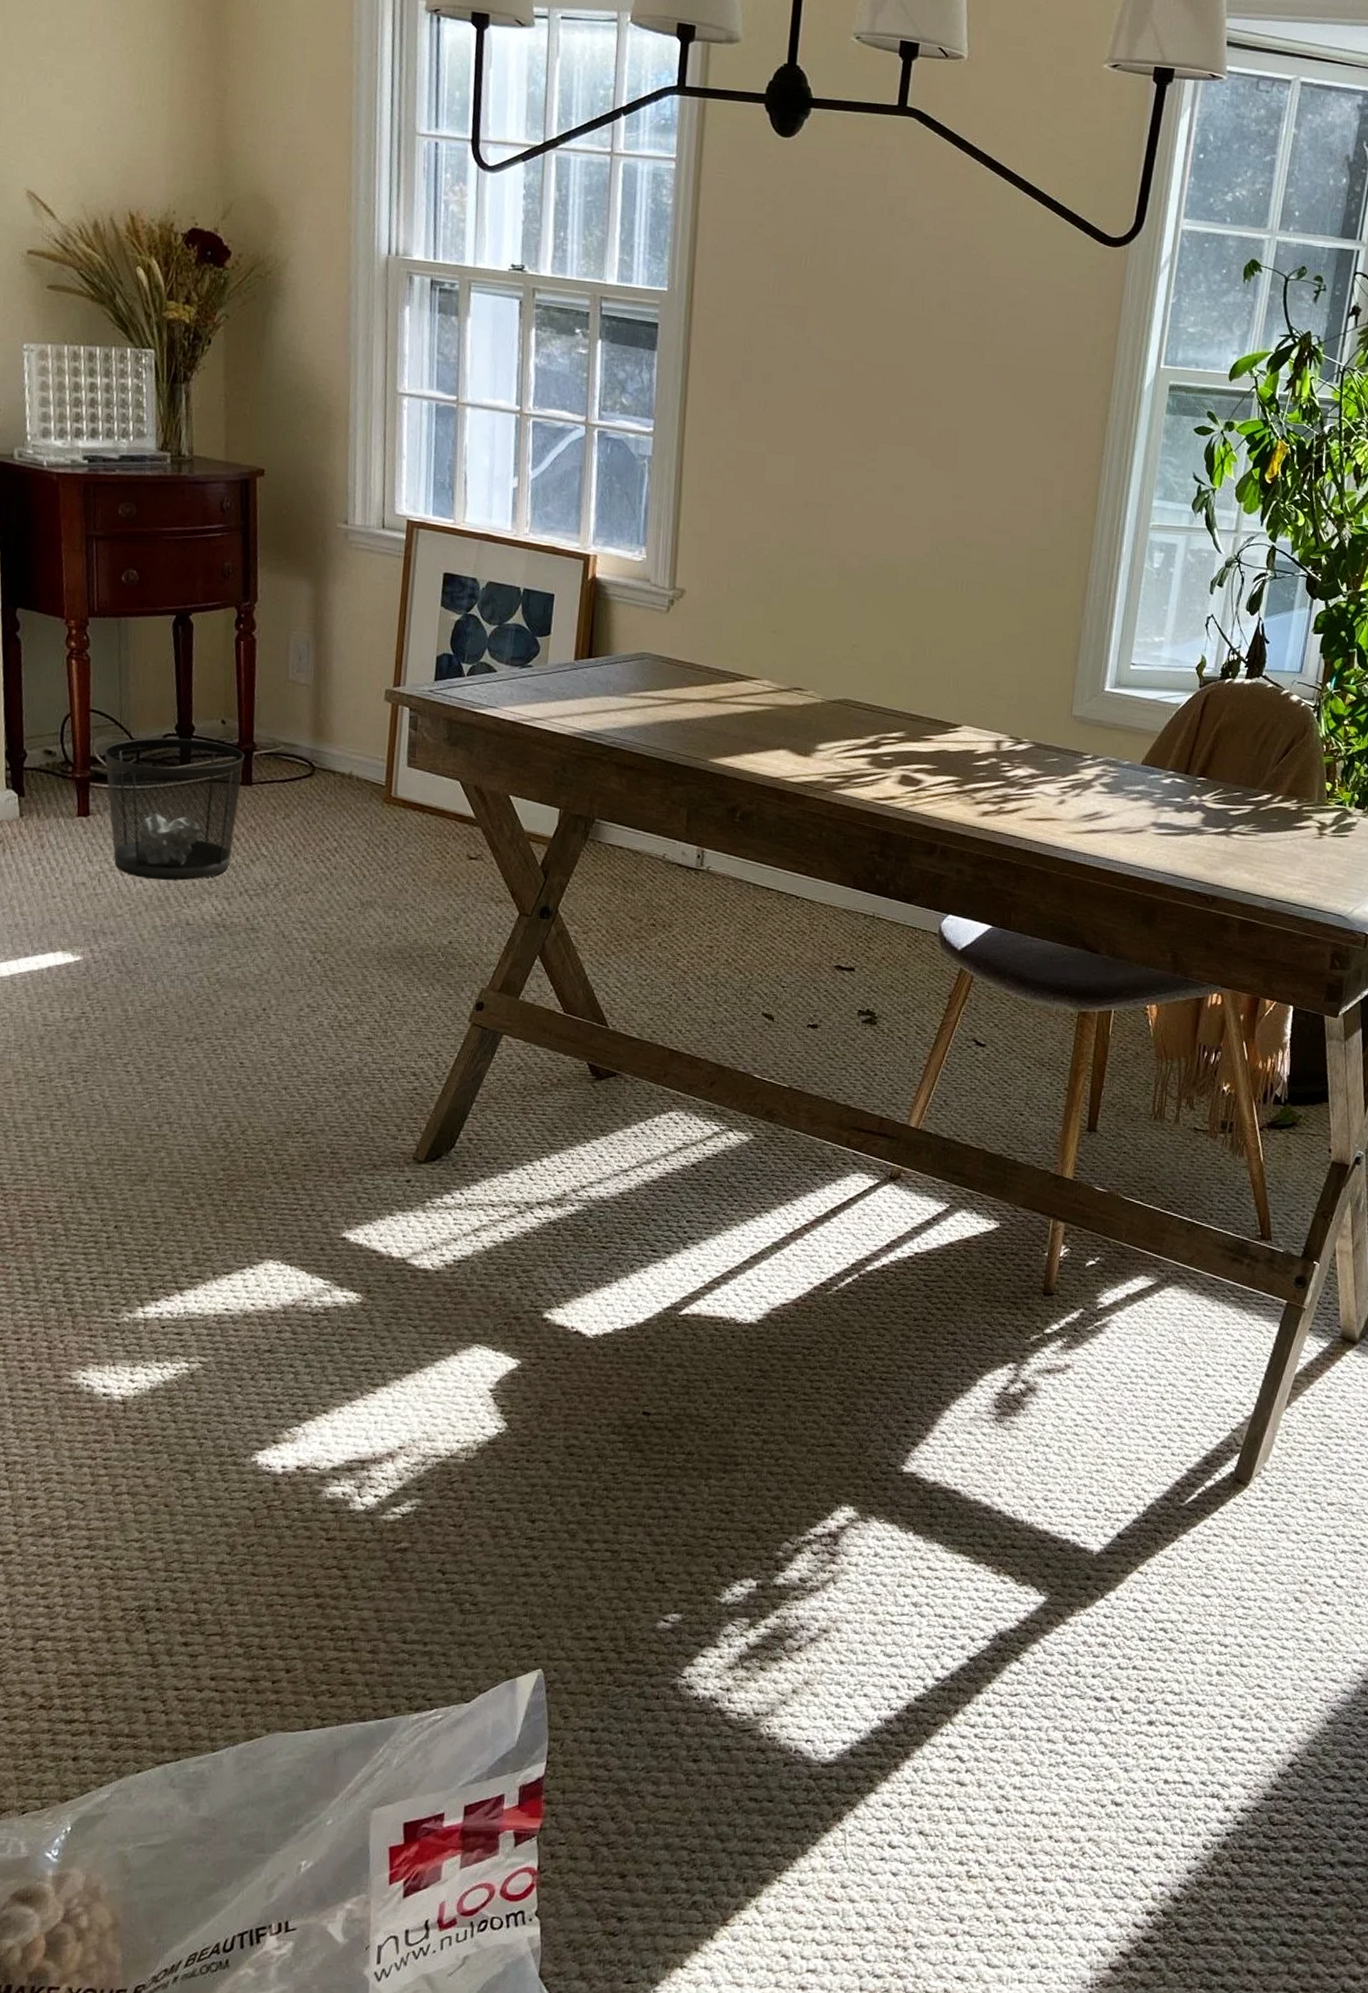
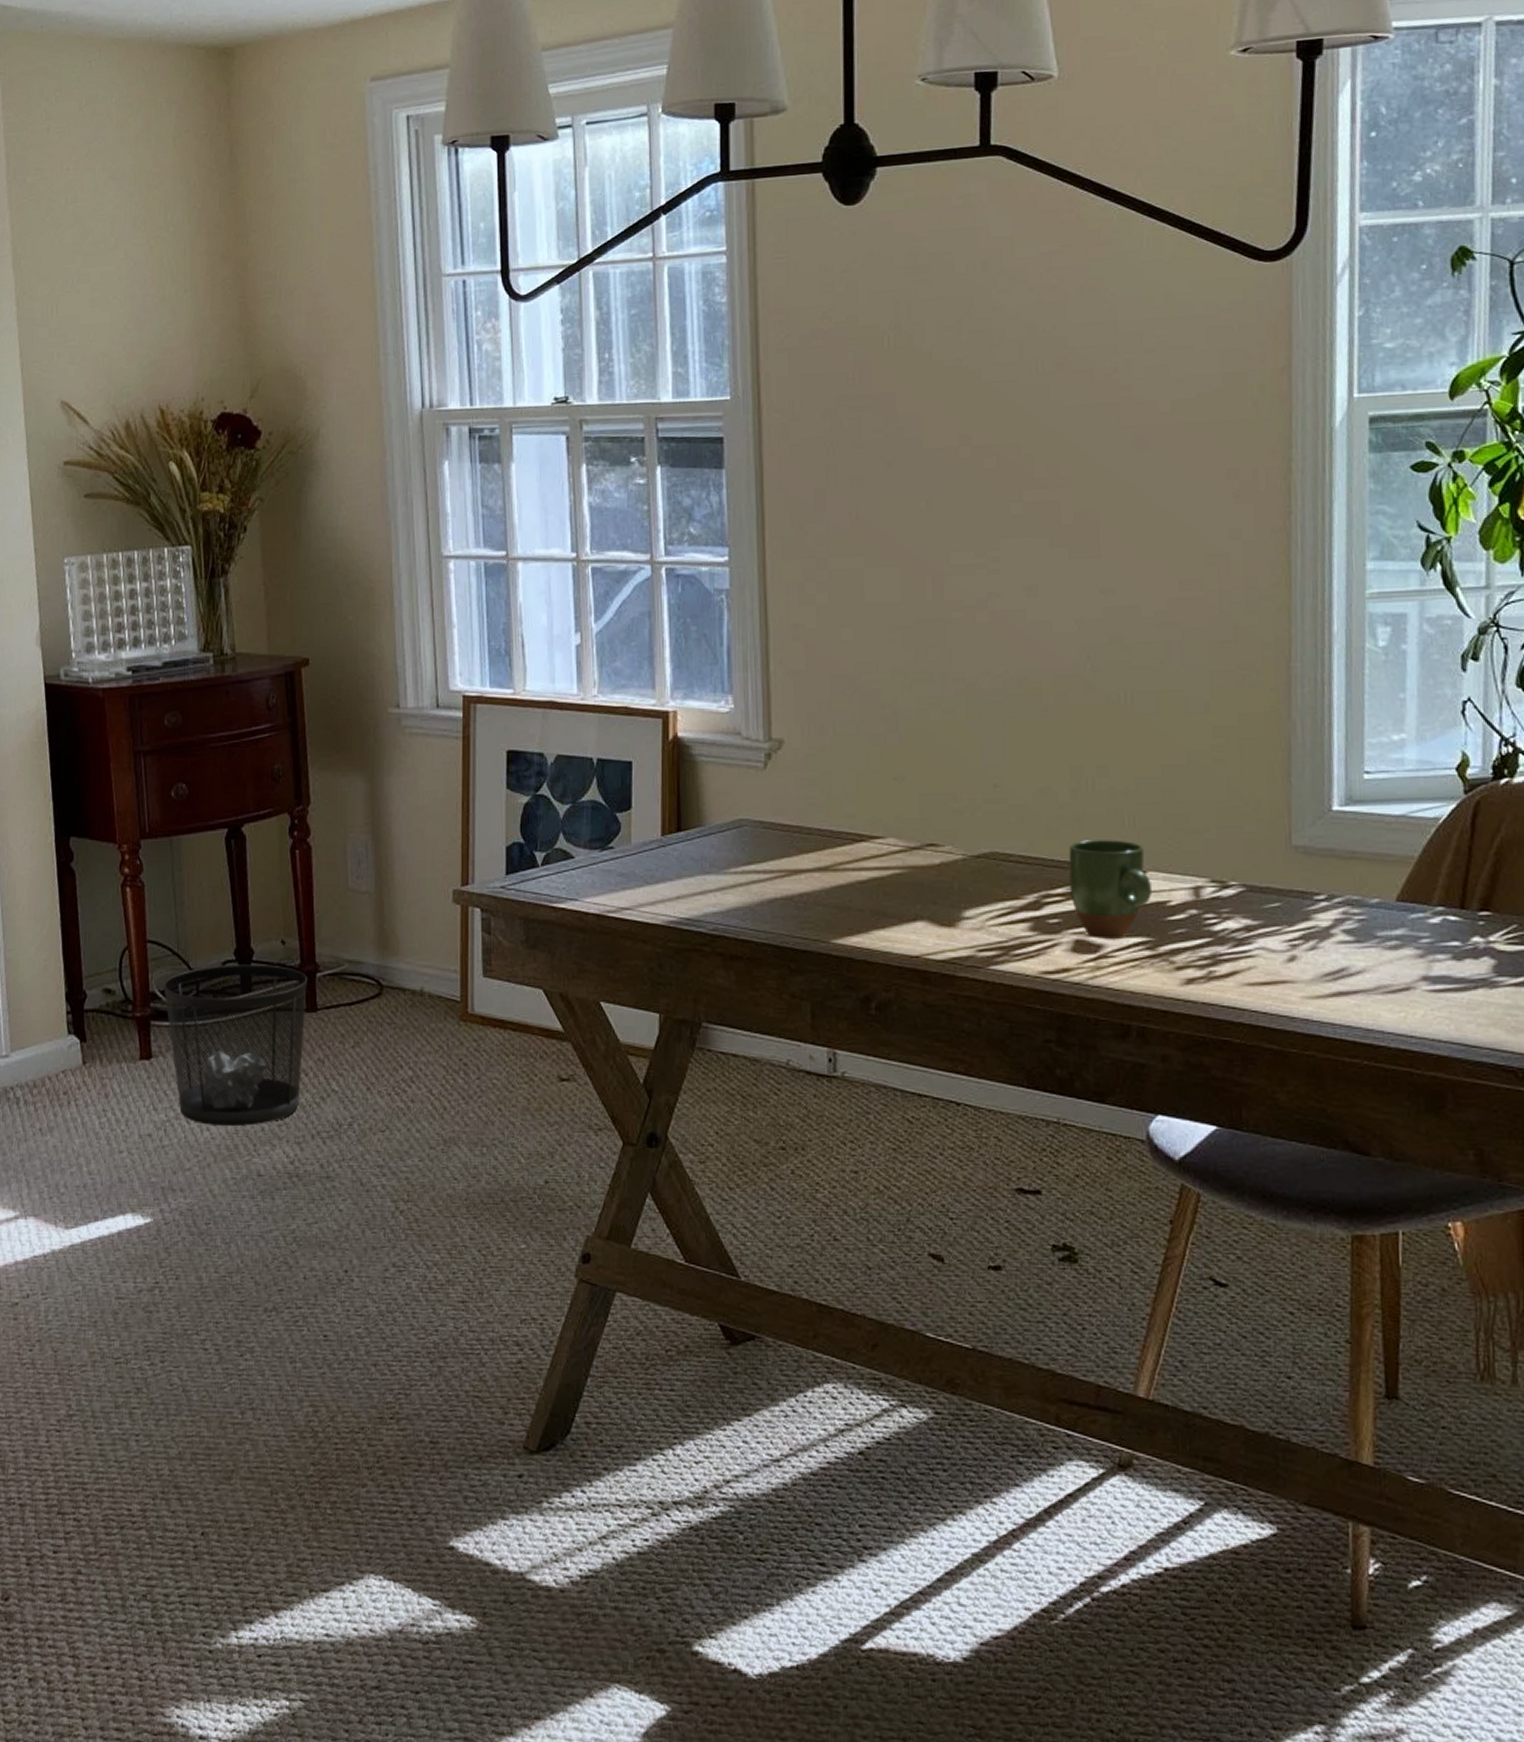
mug: none [902,696,965,776] -> present [1068,840,1152,939]

